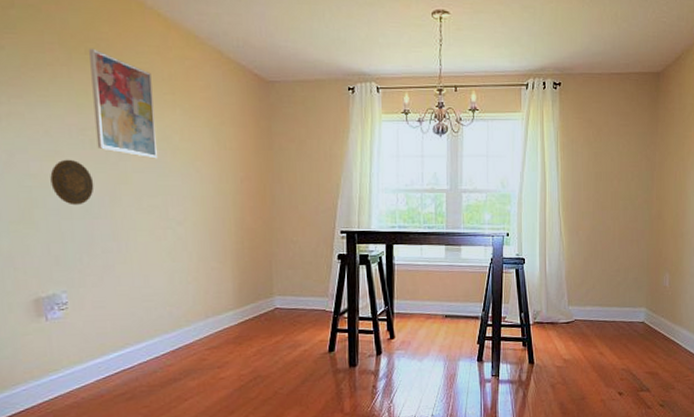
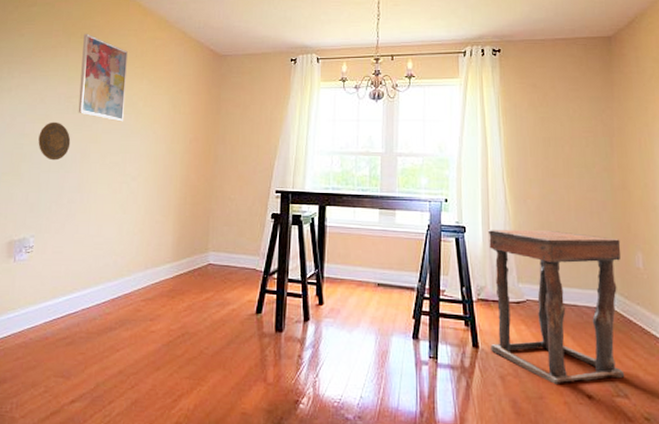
side table: none [544,258,653,387] -> present [487,230,625,384]

